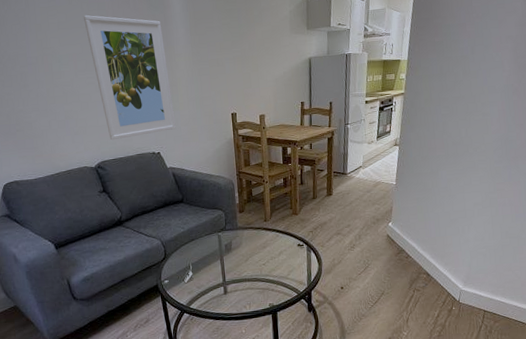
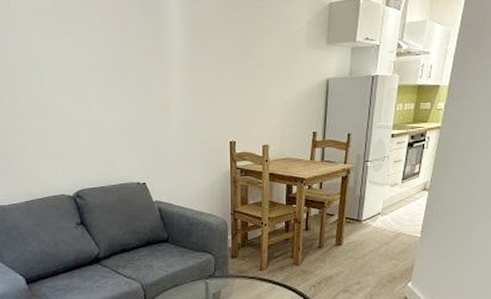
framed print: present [84,15,176,140] -> none [69,19,165,165]

